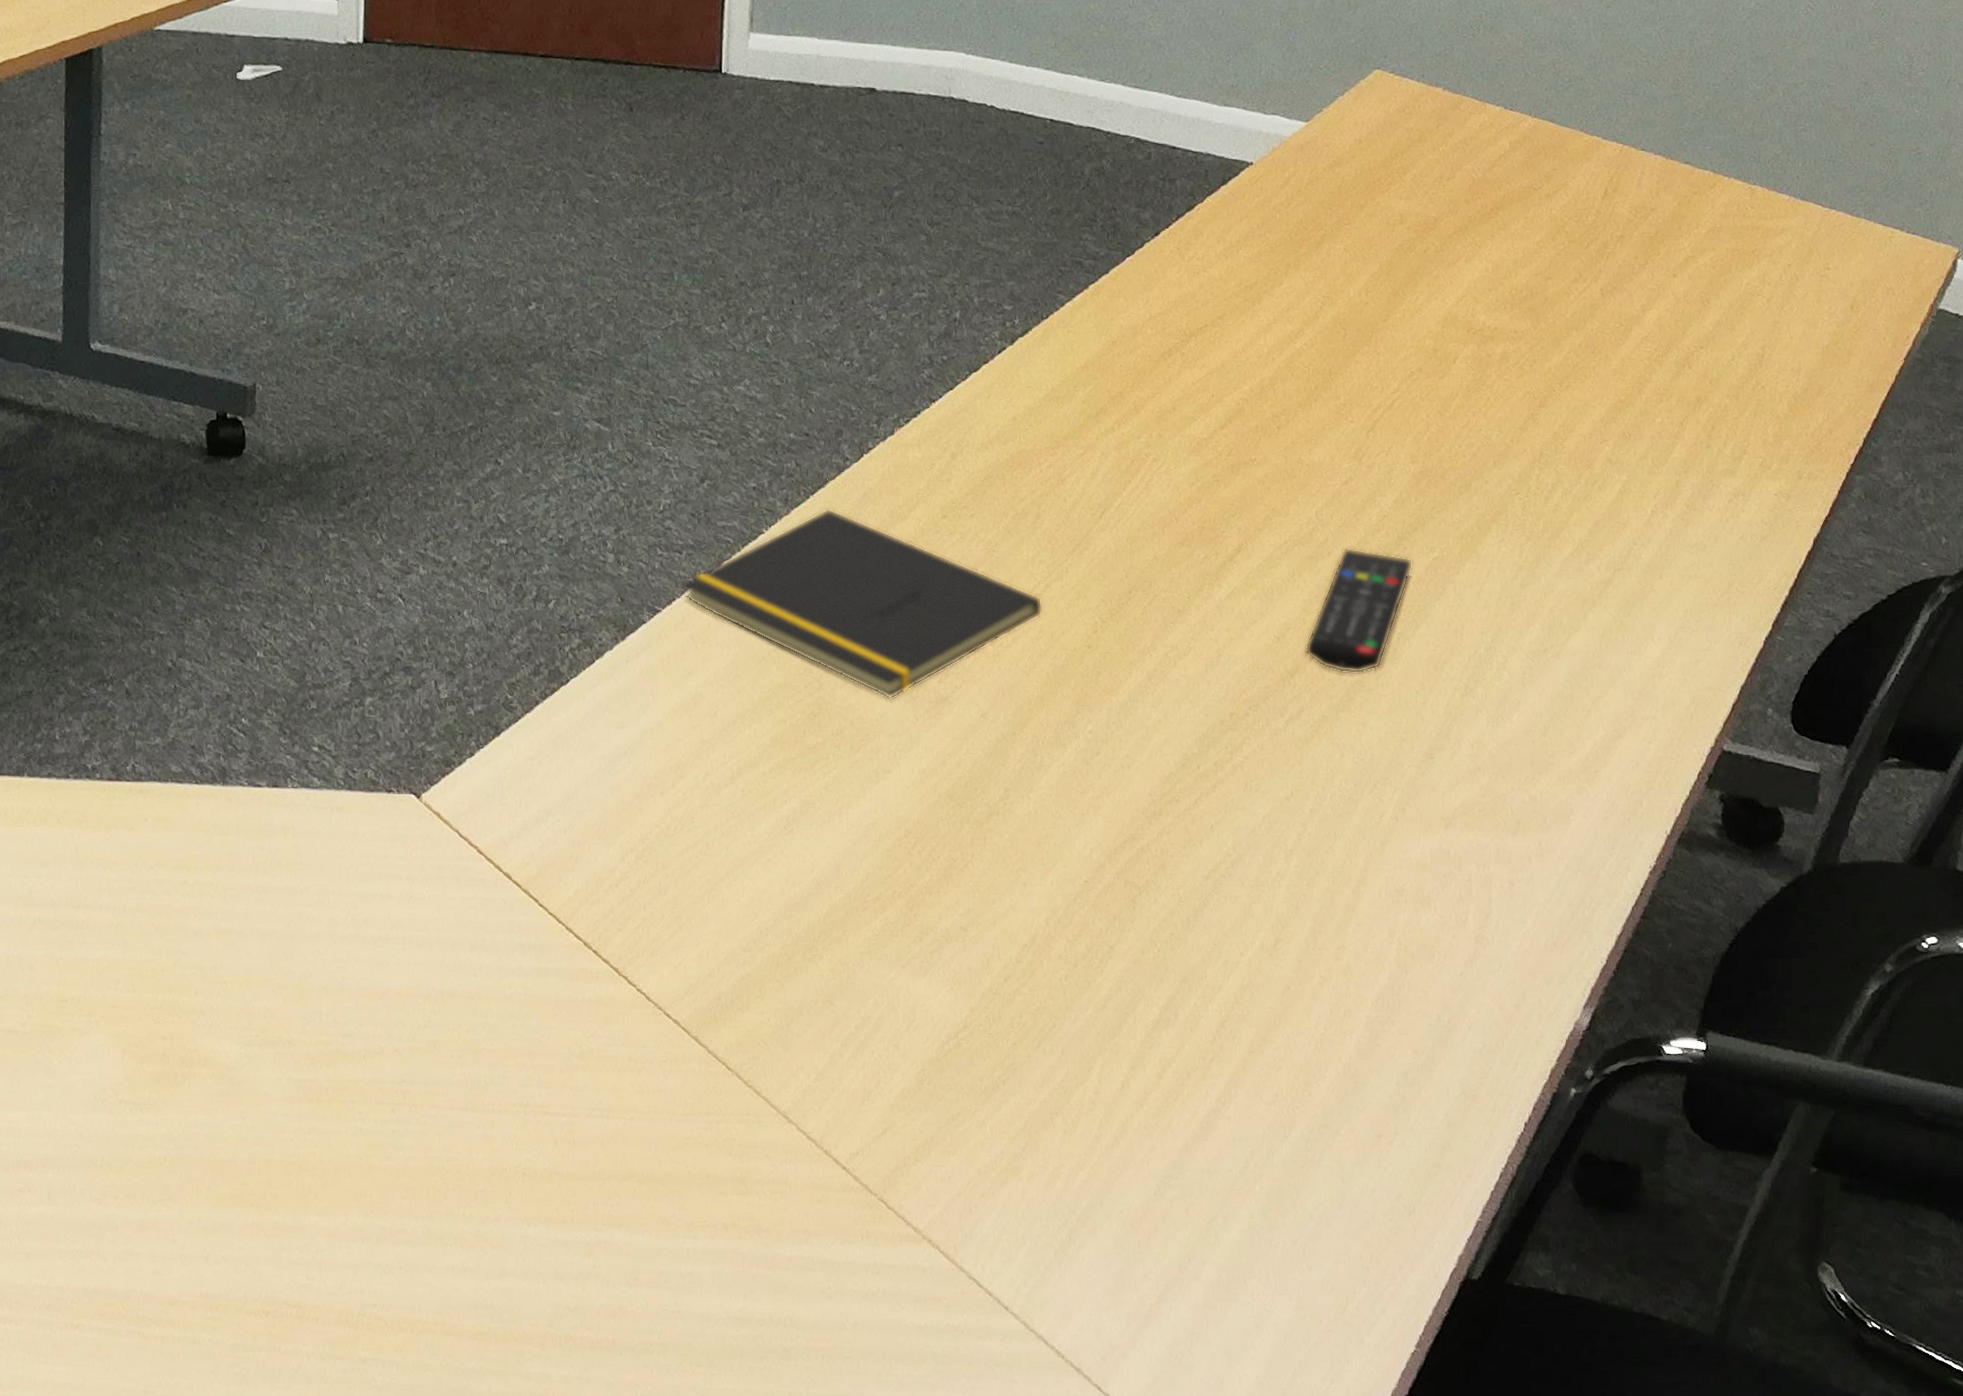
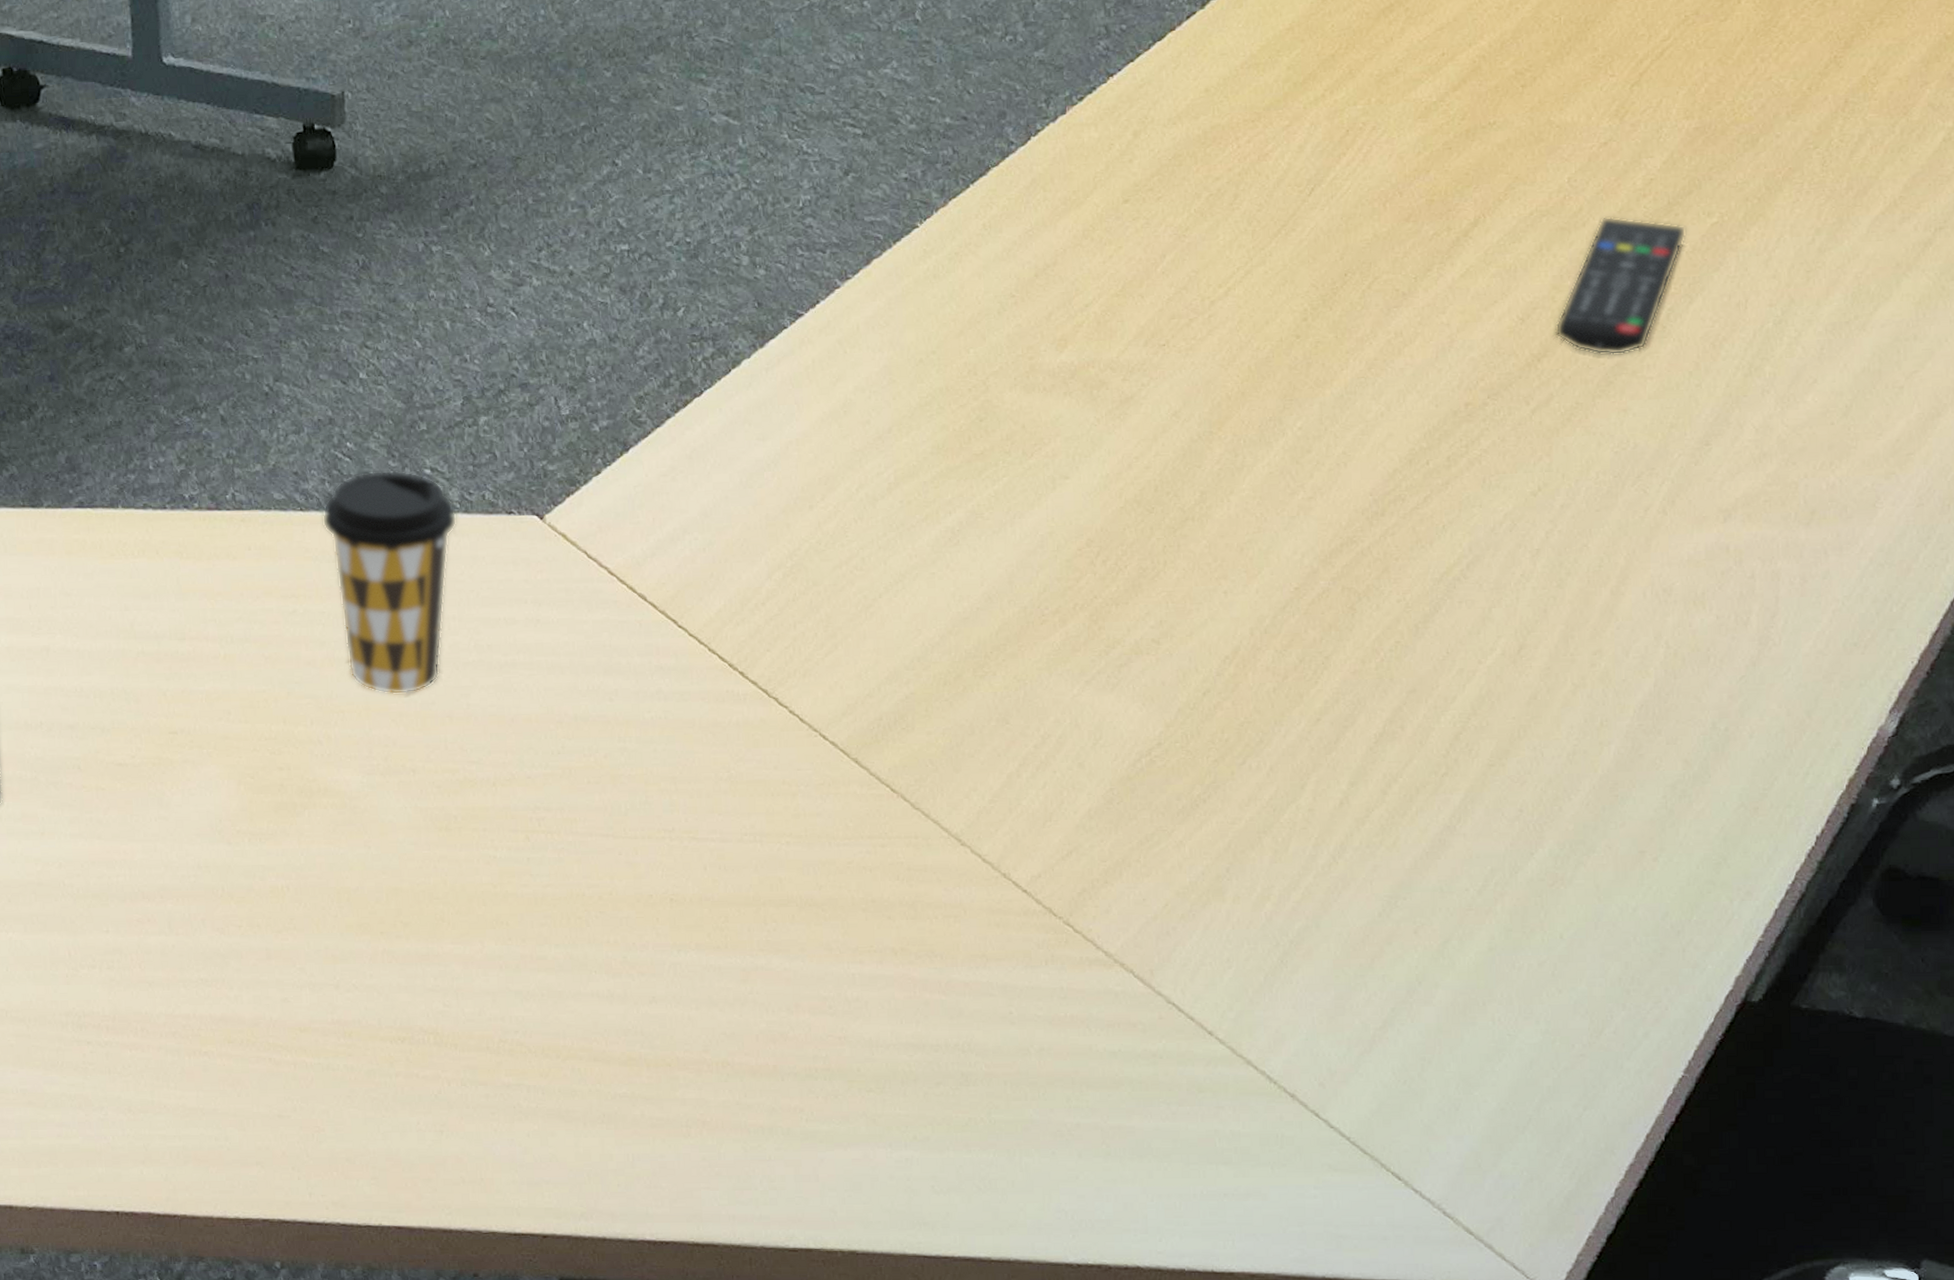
coffee cup: none [215,747,341,967] -> present [322,470,457,695]
notepad: present [682,508,1043,699] -> none [827,197,1243,400]

